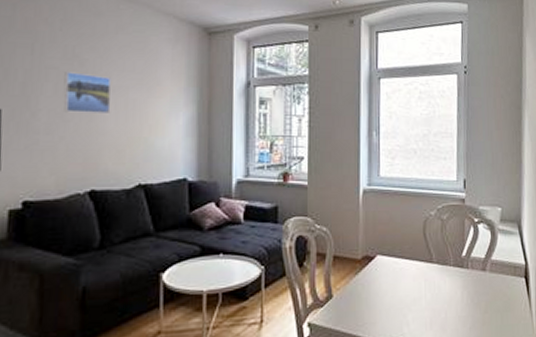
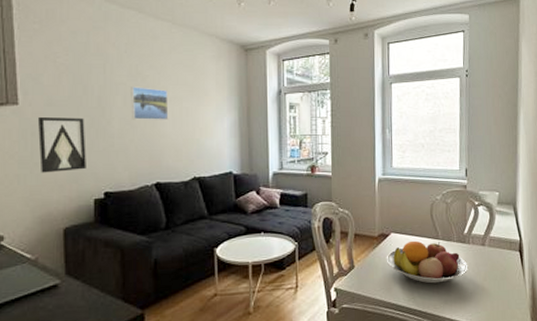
fruit bowl: none [370,264,467,317] -> present [386,240,468,284]

